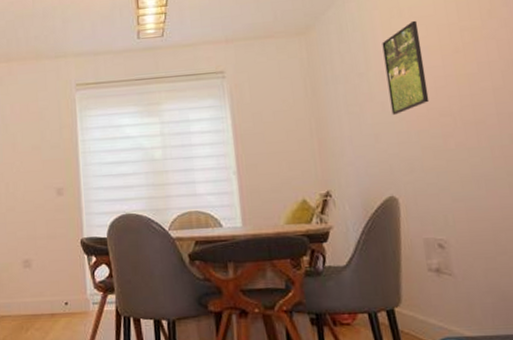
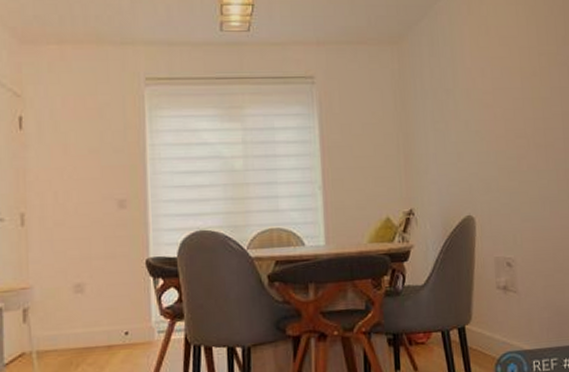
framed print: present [382,20,430,115] -> none [469,40,508,134]

